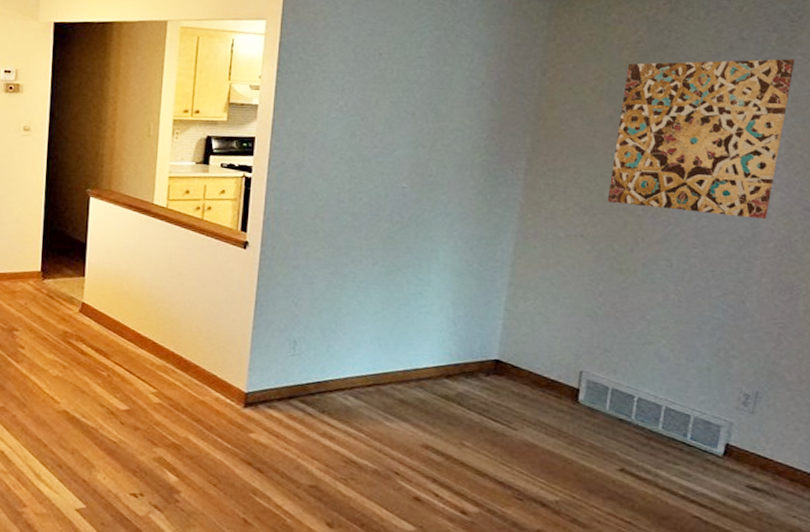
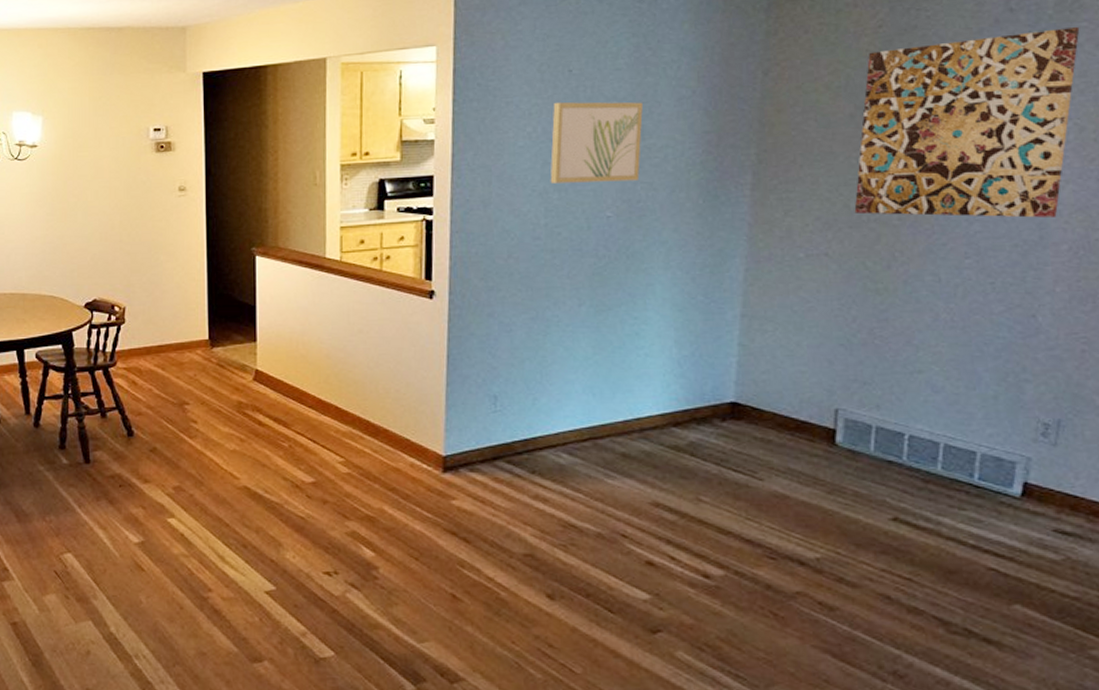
wall art: none [356,81,440,157] -> present [550,102,644,184]

